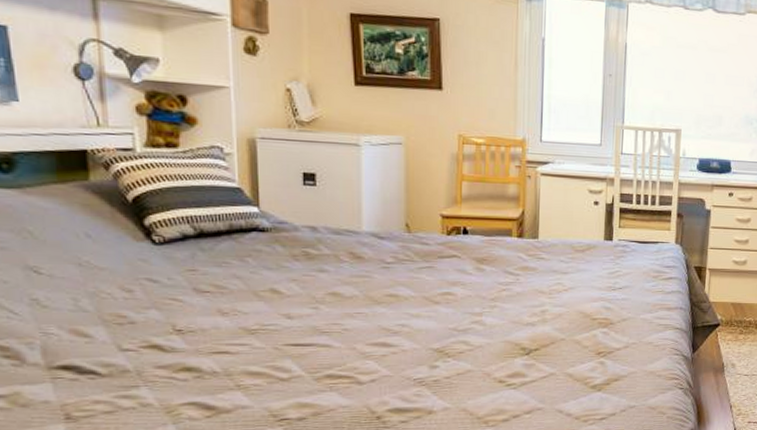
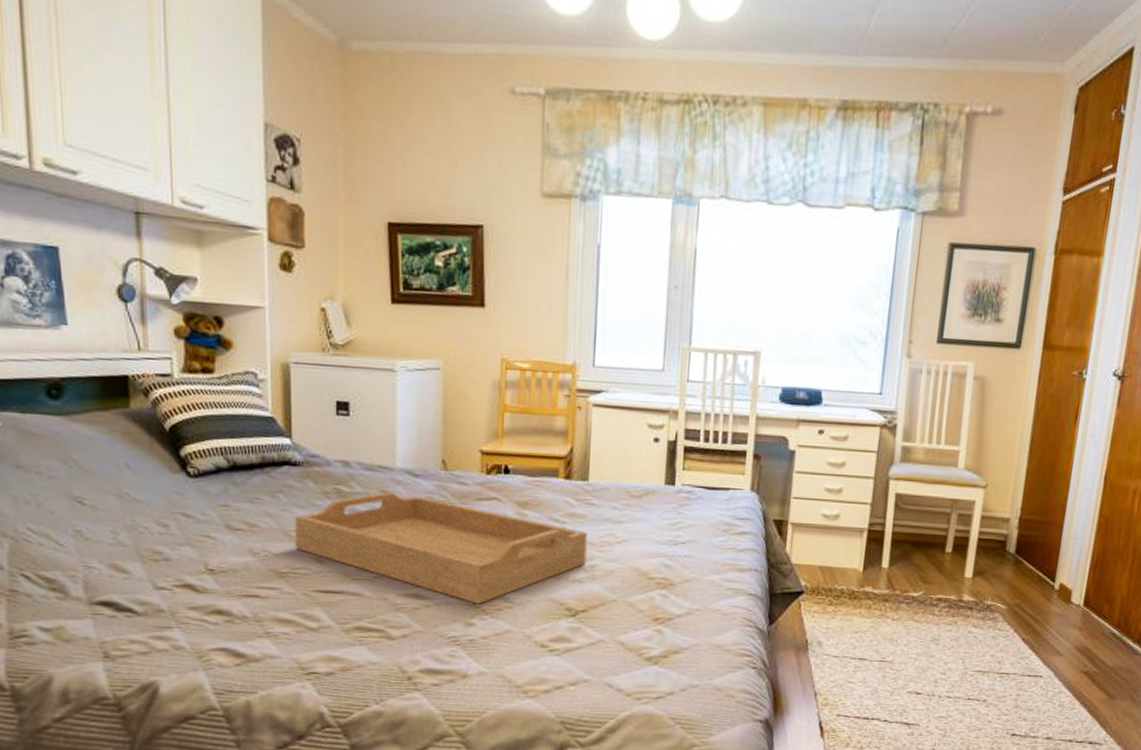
serving tray: none [263,254,538,349] -> present [294,492,588,604]

